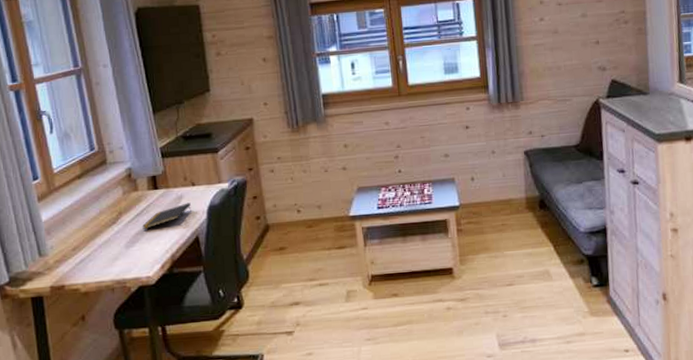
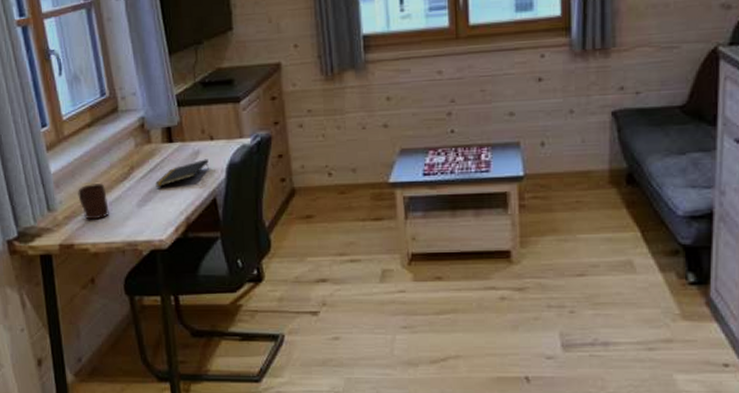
cup: none [68,227,99,262] -> present [78,182,109,220]

